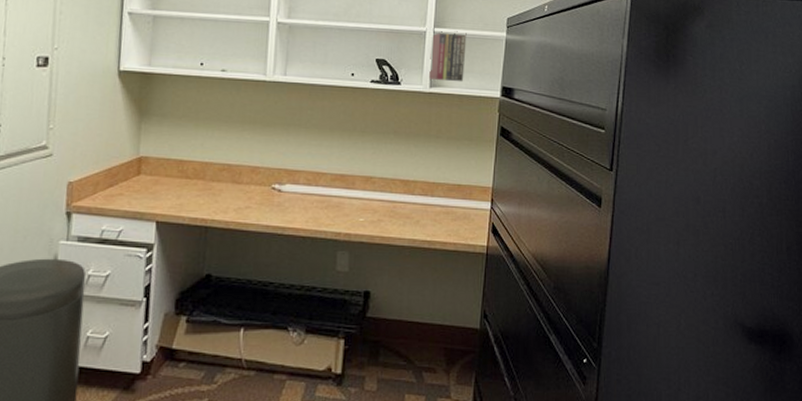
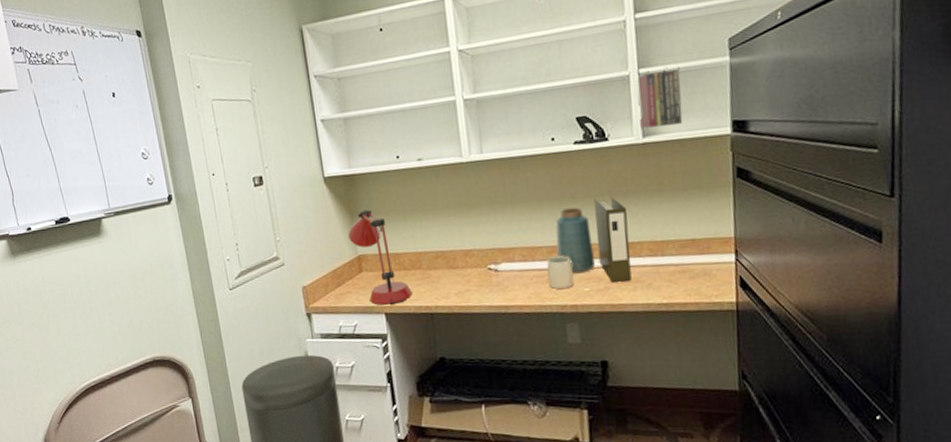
desk lamp: none [133,110,190,213] -> present [348,209,413,305]
mug: none [327,184,352,217] -> present [546,256,574,290]
vase: none [338,140,374,204] -> present [555,207,596,274]
binder: none [376,135,408,216] -> present [594,196,632,282]

